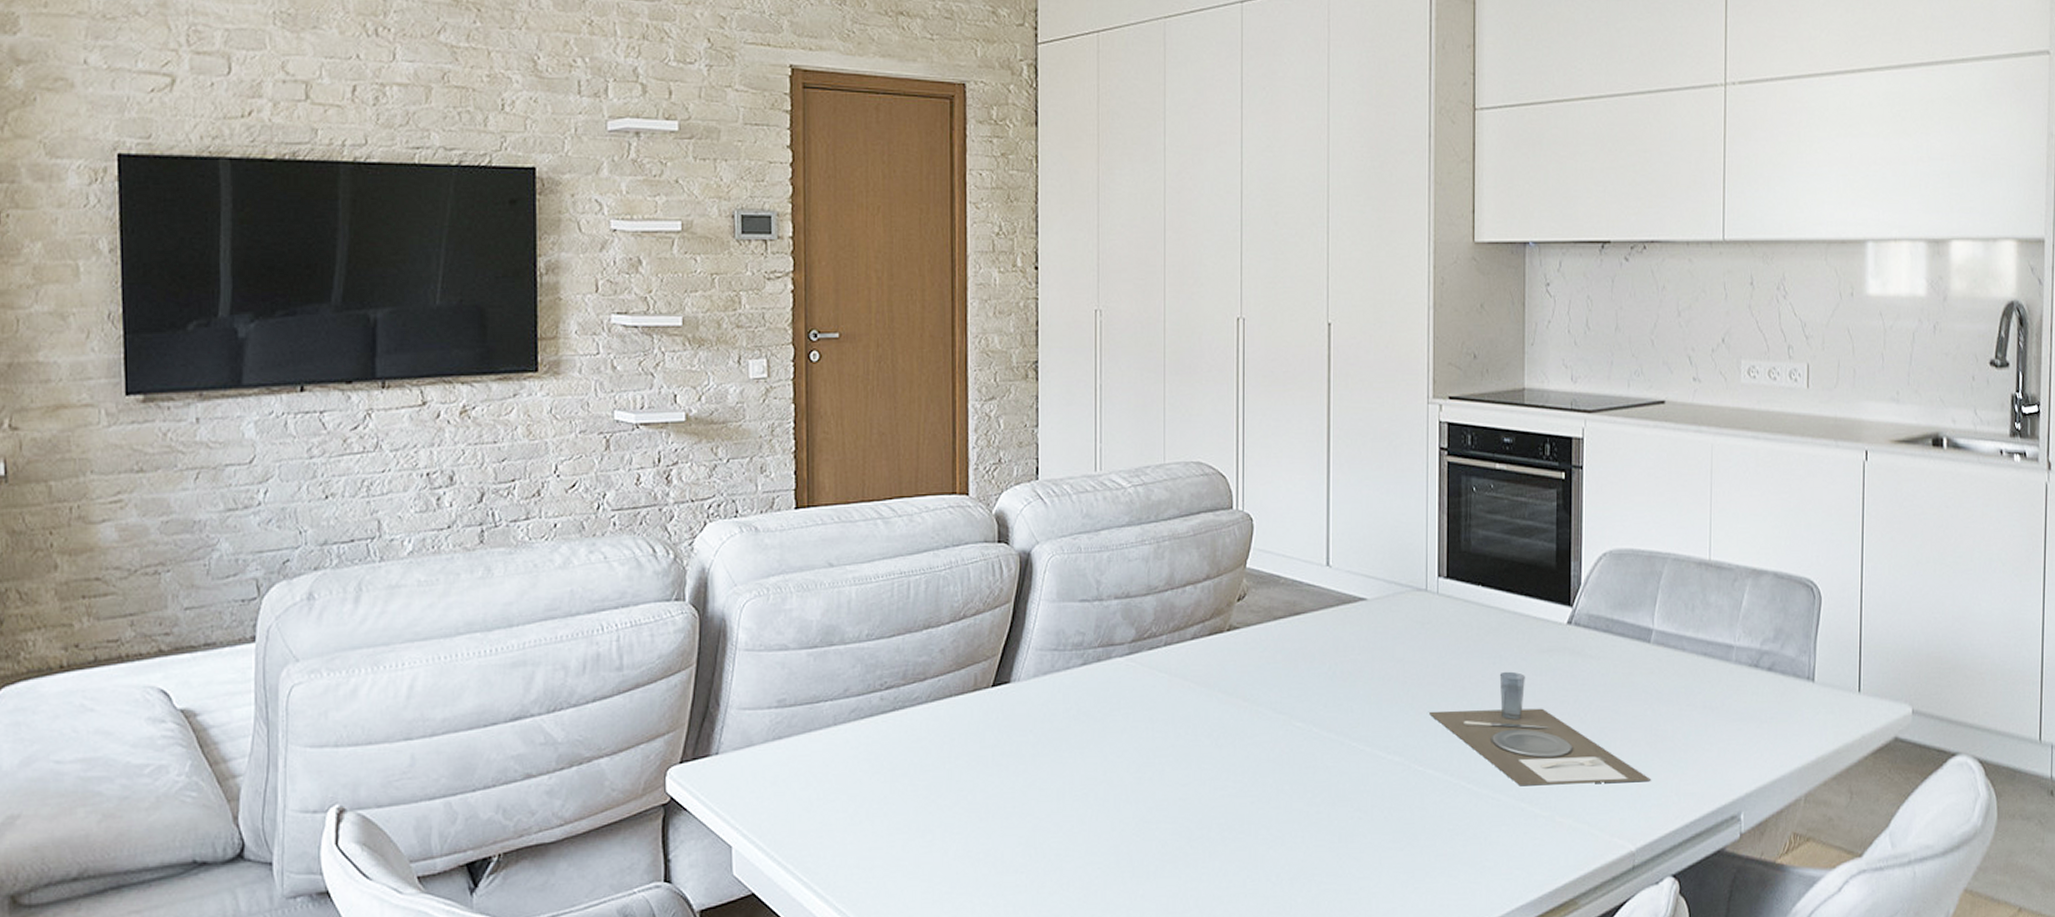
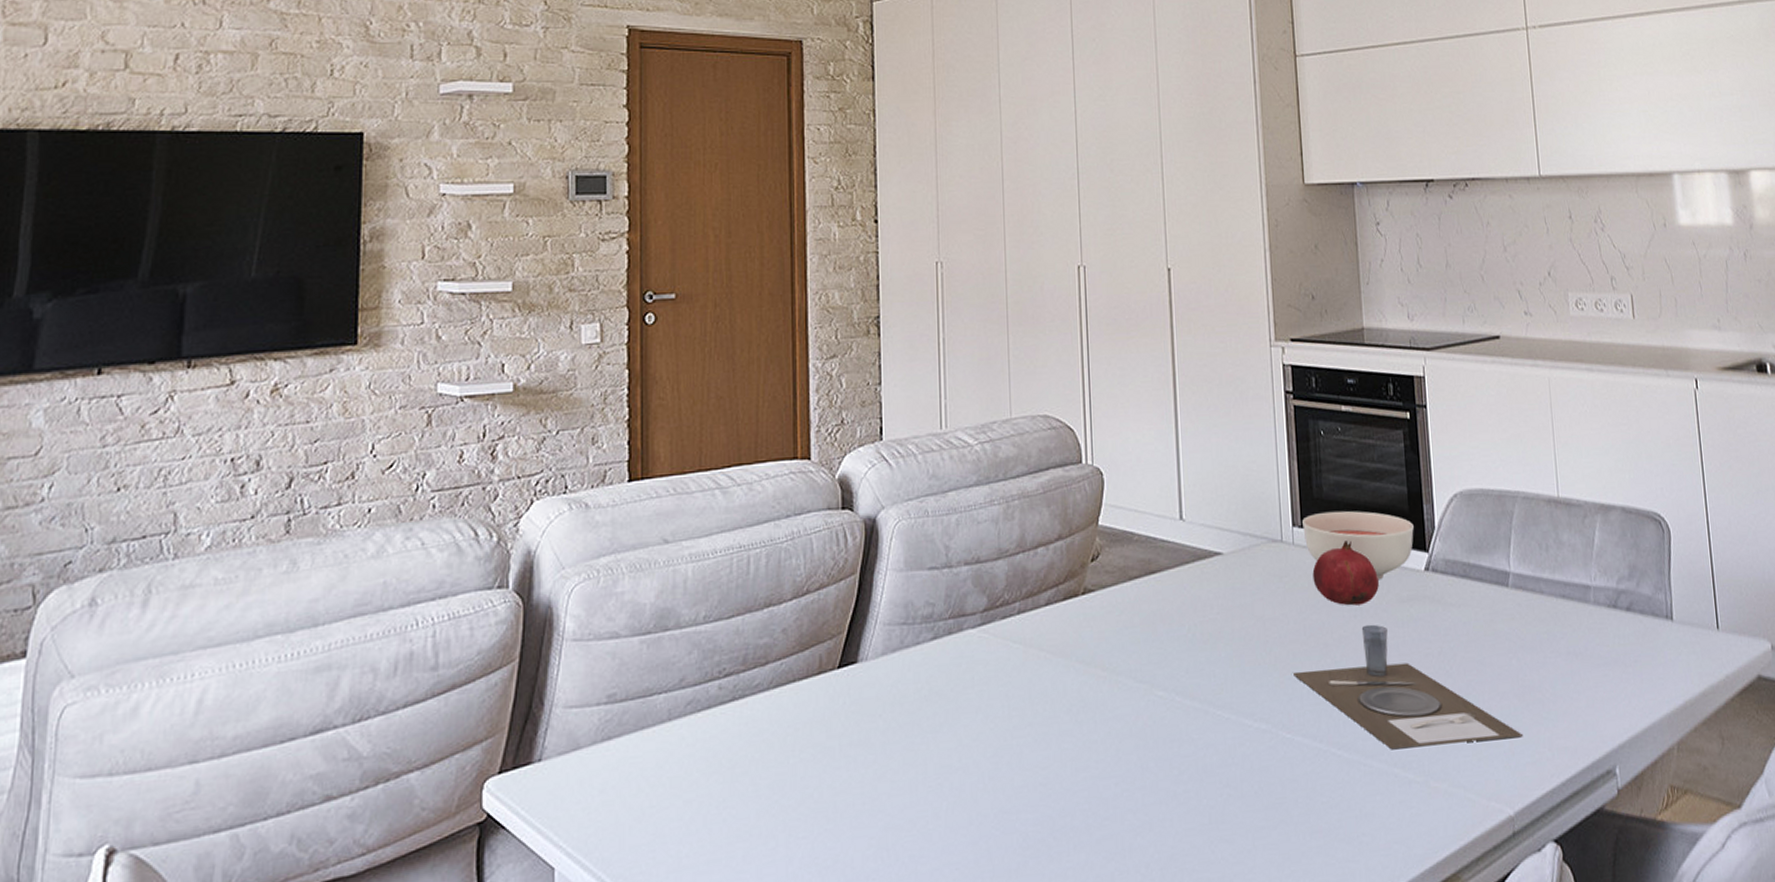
bowl: none [1448,564,1560,631] -> present [1302,510,1414,581]
fruit: none [1455,592,1520,653] -> present [1312,540,1379,606]

